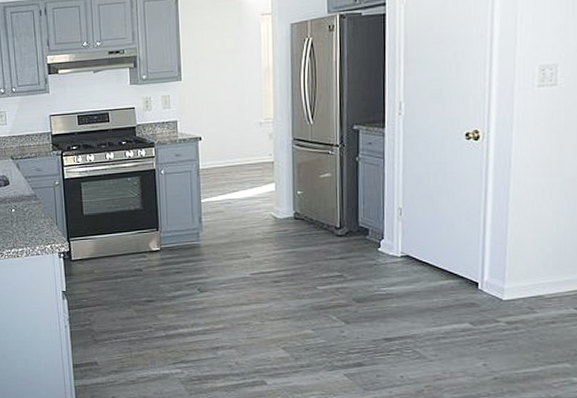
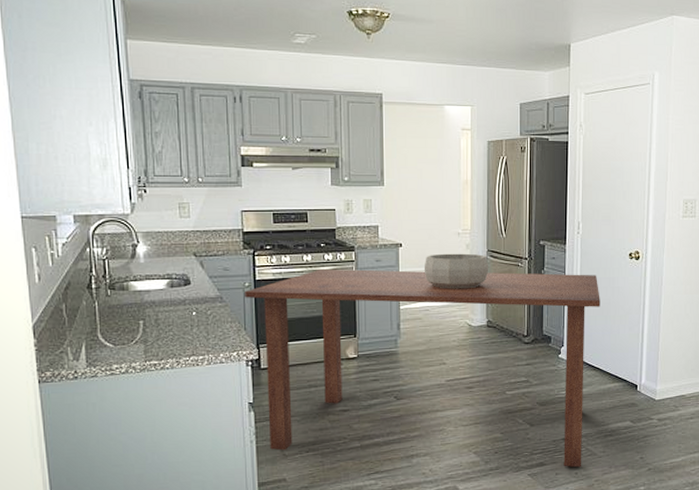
dining table: none [55,159,429,371] -> present [245,268,600,468]
decorative bowl: none [224,143,295,181] -> present [423,253,489,289]

